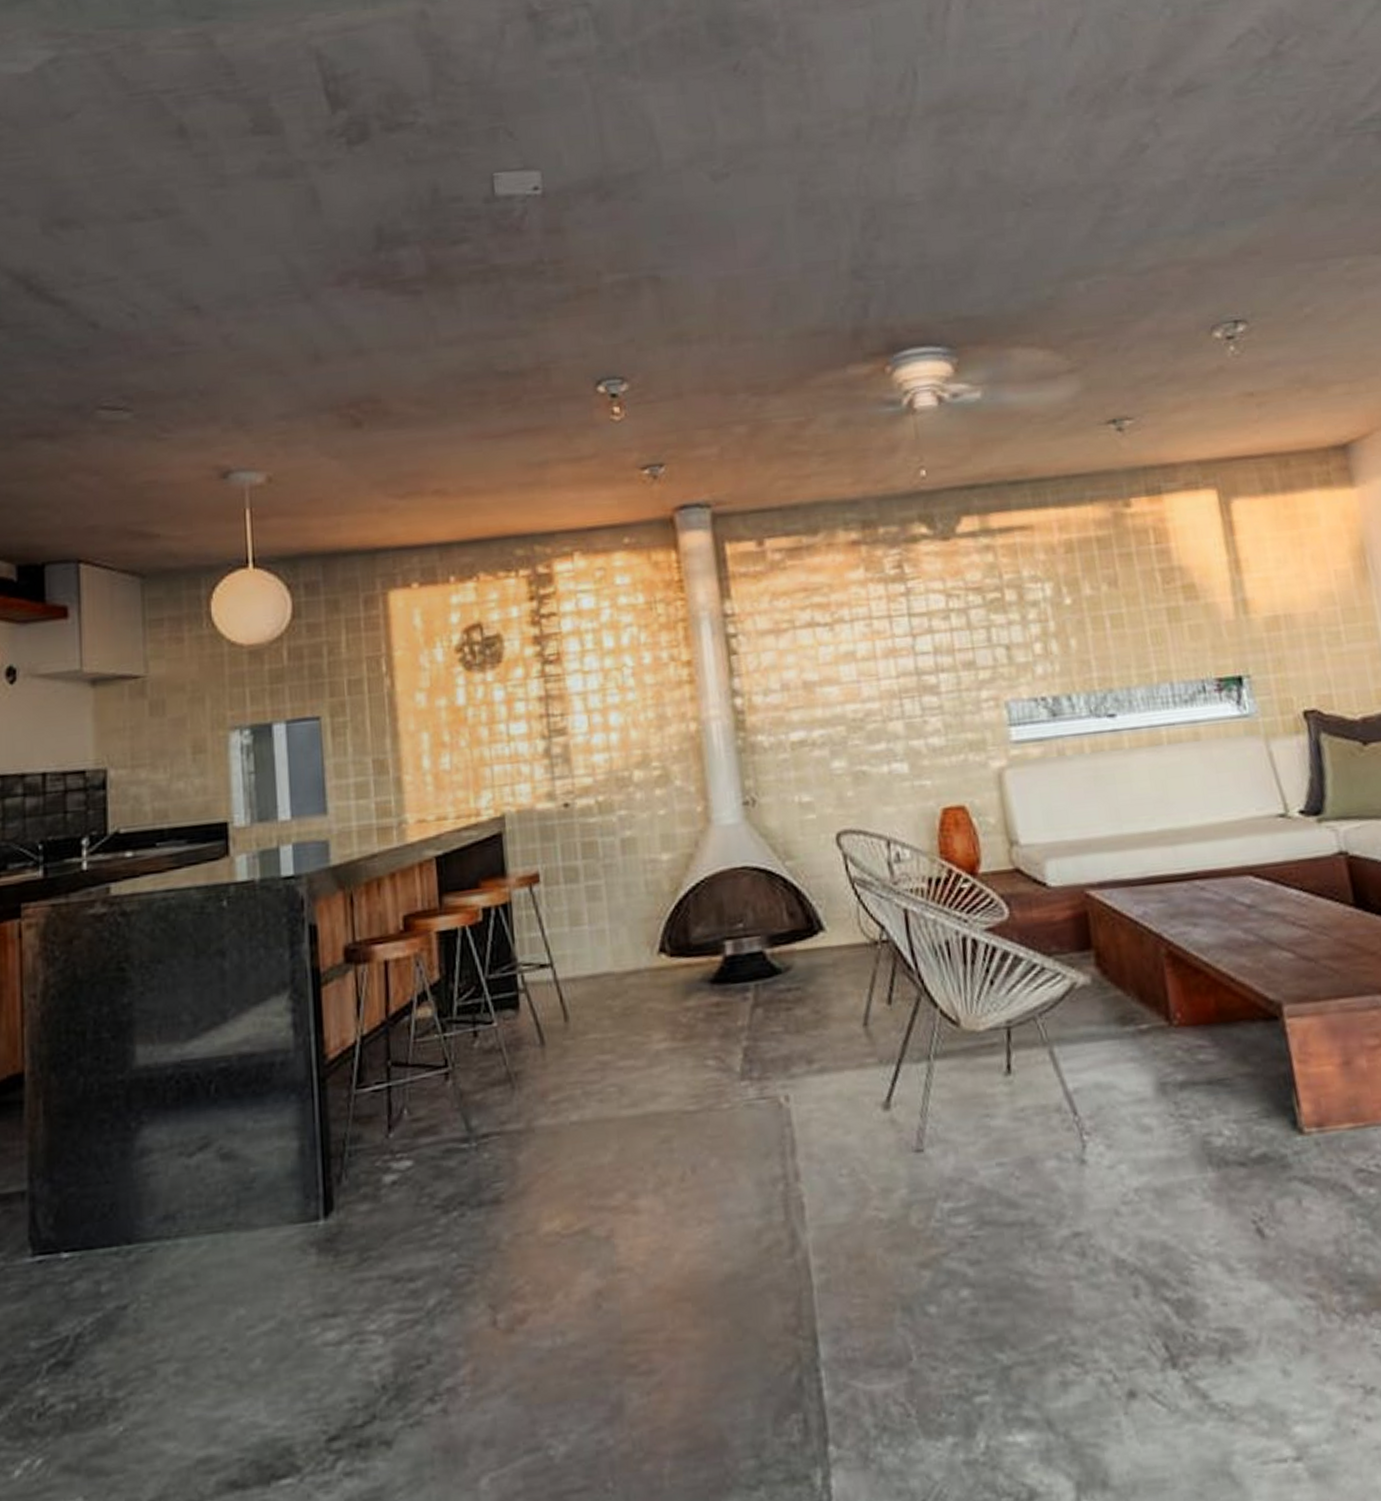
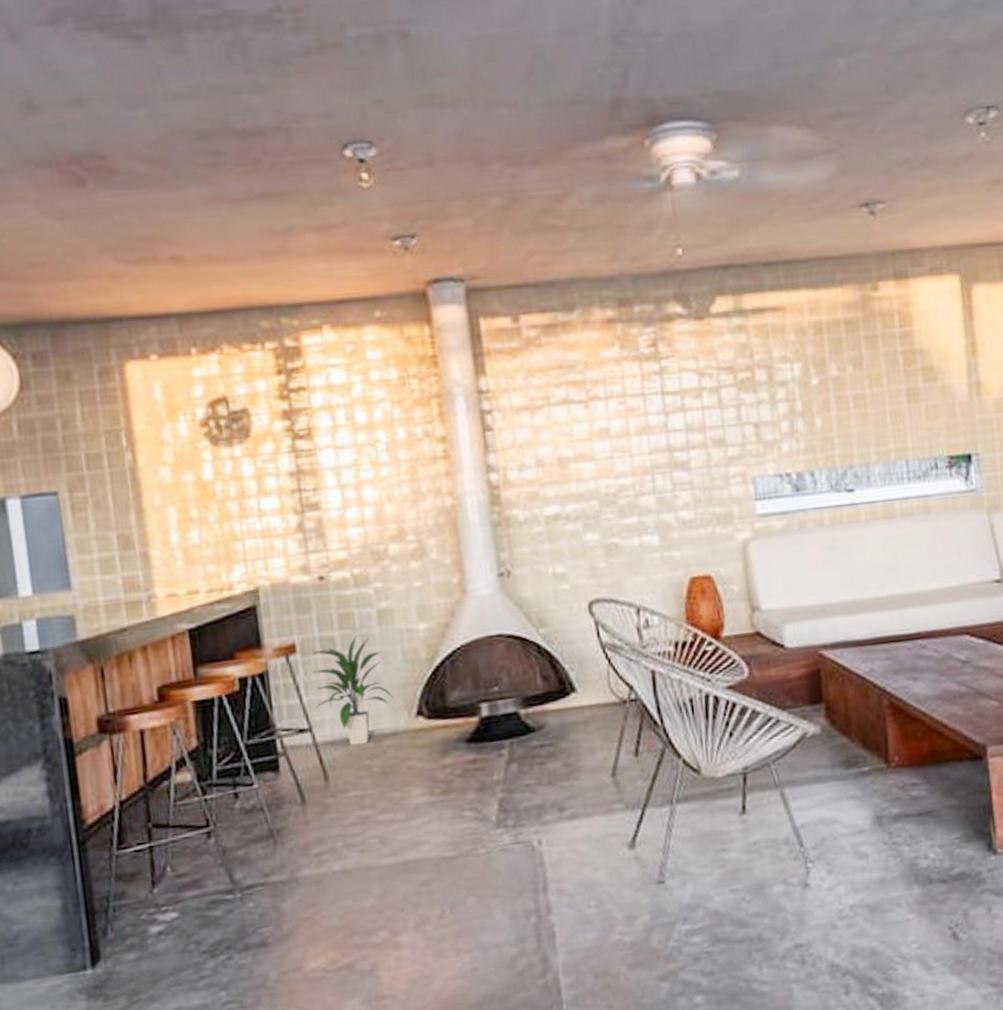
indoor plant: none [556,865,636,983] -> present [313,635,393,745]

